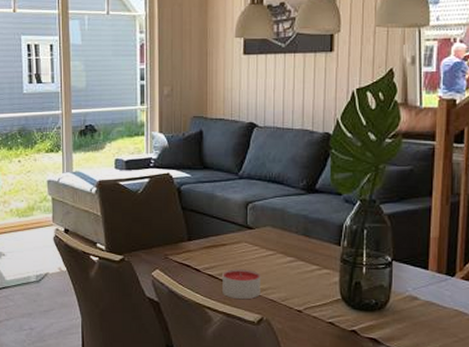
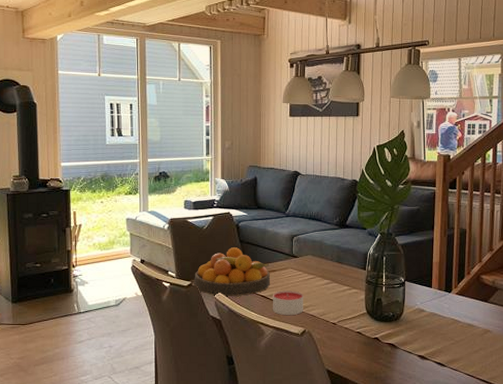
fruit bowl: none [127,216,220,275] -> present [194,247,271,297]

